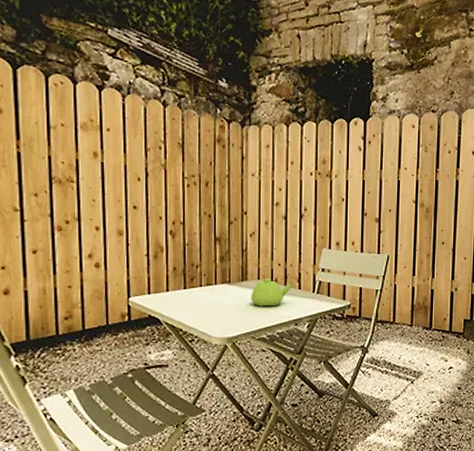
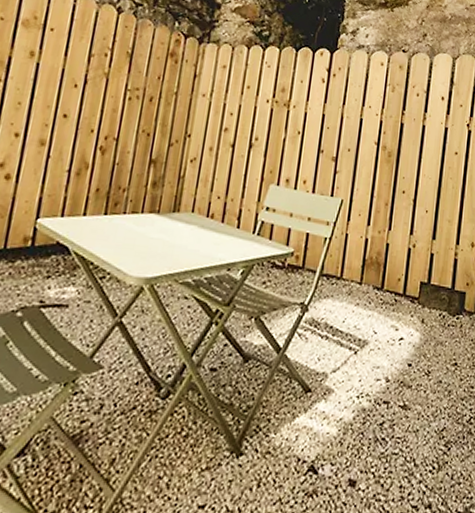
teapot: present [251,277,292,307] -> none [180,211,229,246]

